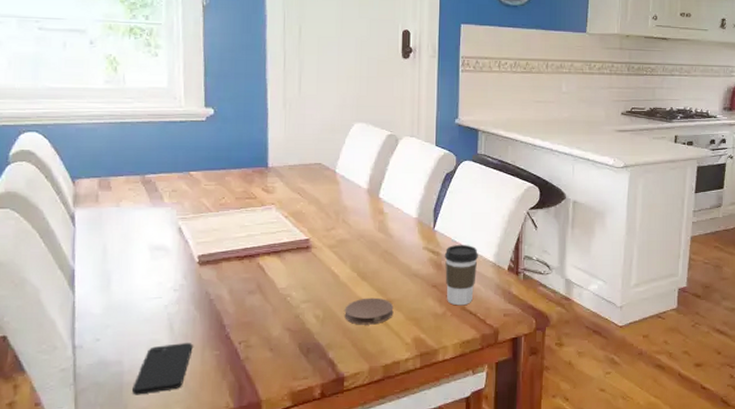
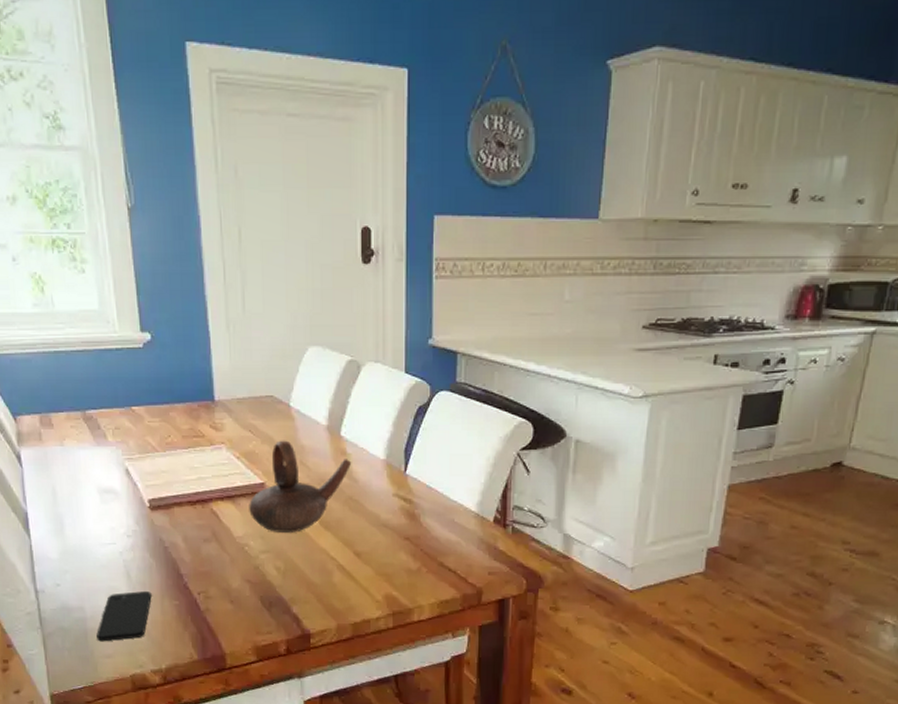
teapot: none [293,201,388,283] -> present [249,440,352,532]
coaster: present [344,297,394,325] -> none [307,549,362,579]
coffee cup: present [444,244,478,306] -> none [418,490,458,561]

